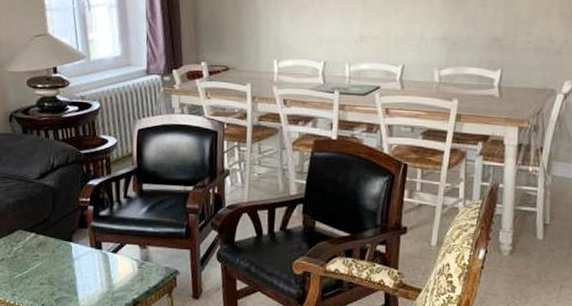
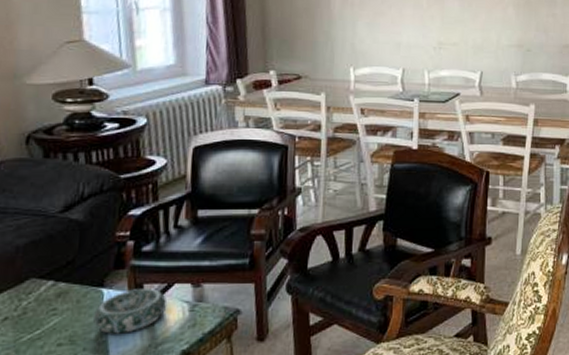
decorative bowl: none [65,245,121,280] -> present [93,289,168,334]

